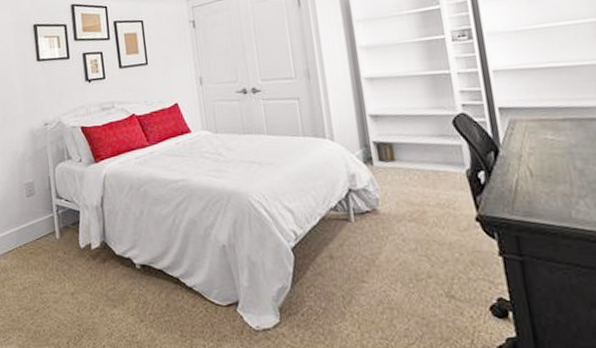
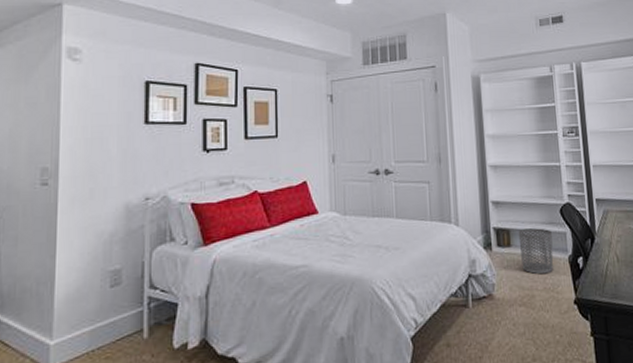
waste bin: none [402,141,448,190] -> present [518,228,554,275]

